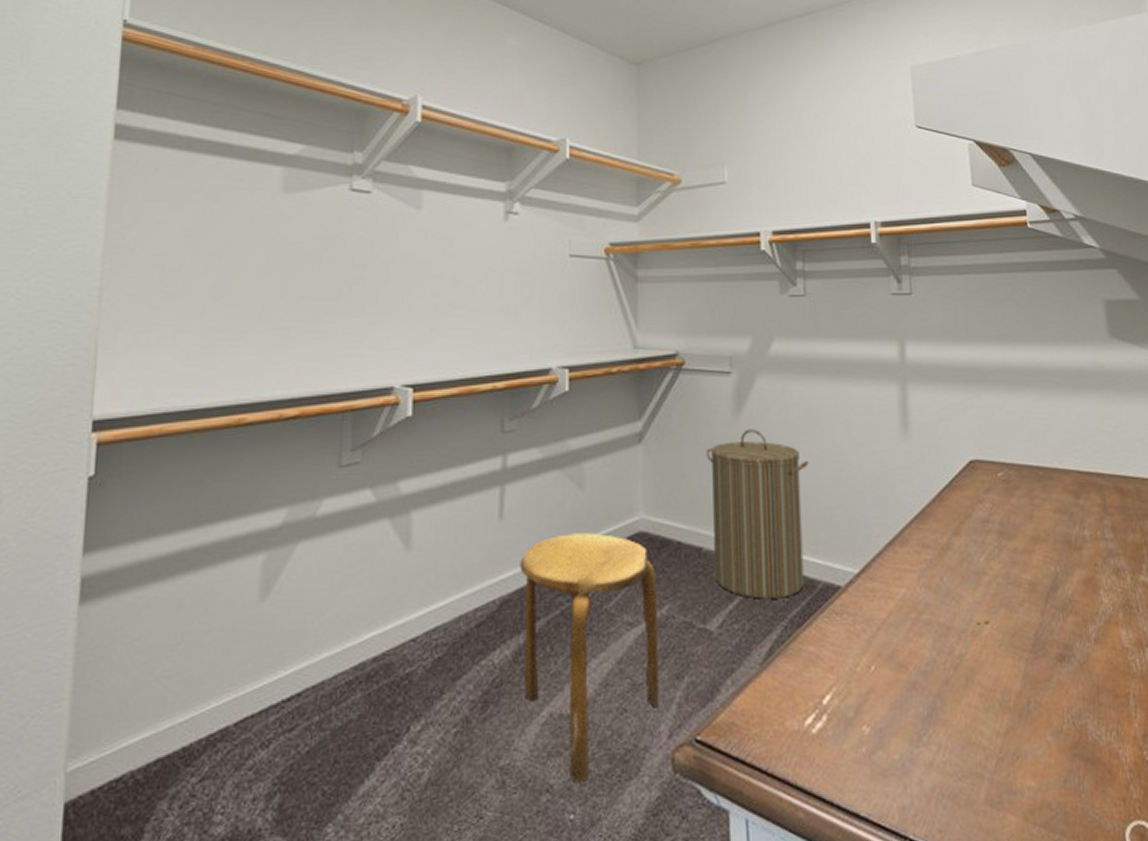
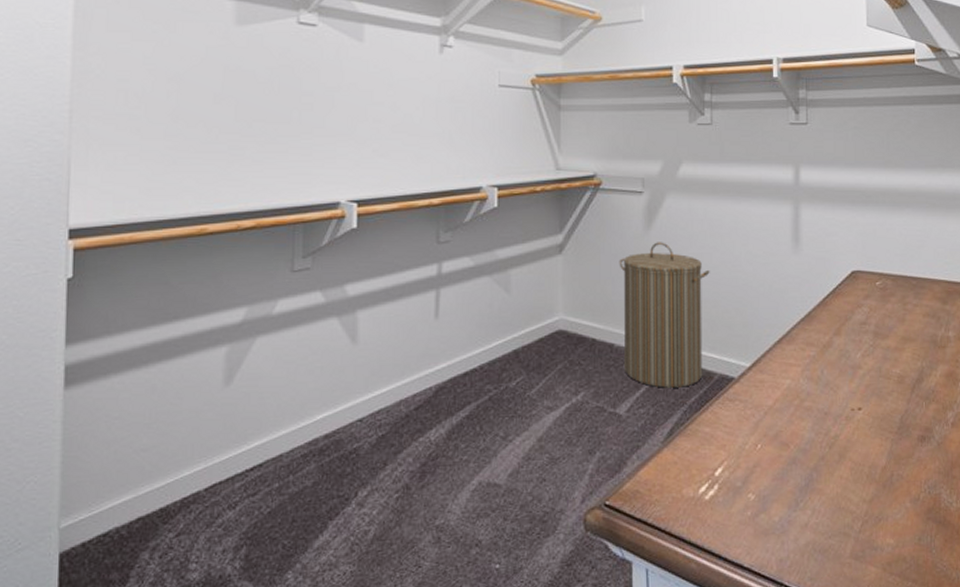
stool: present [520,533,660,783] -> none [453,330,574,539]

